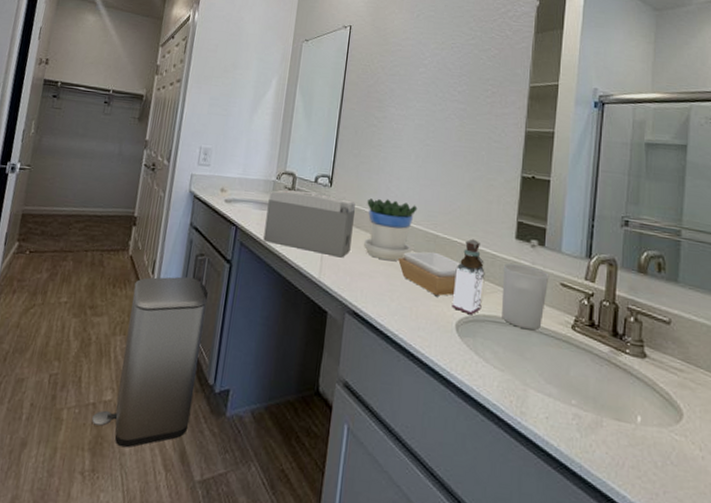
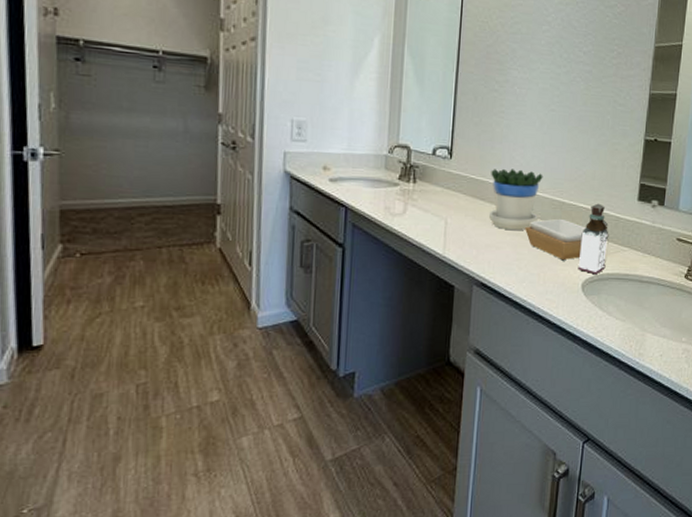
pedal bin: present [92,276,208,448] -> none [199,266,320,443]
battery: present [263,189,356,258] -> none [378,164,478,232]
candle holder: present [501,263,550,330] -> none [624,223,668,283]

